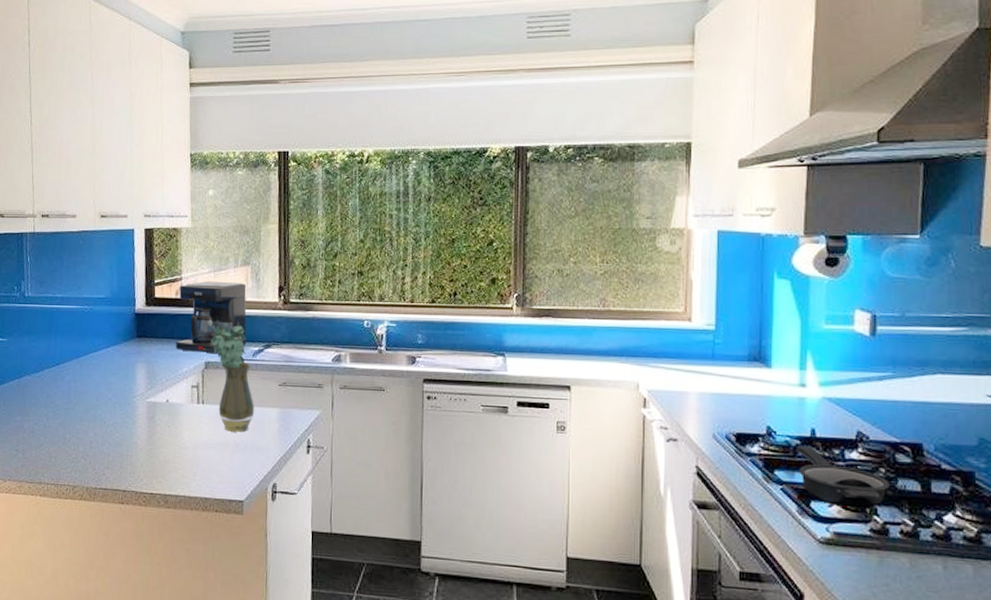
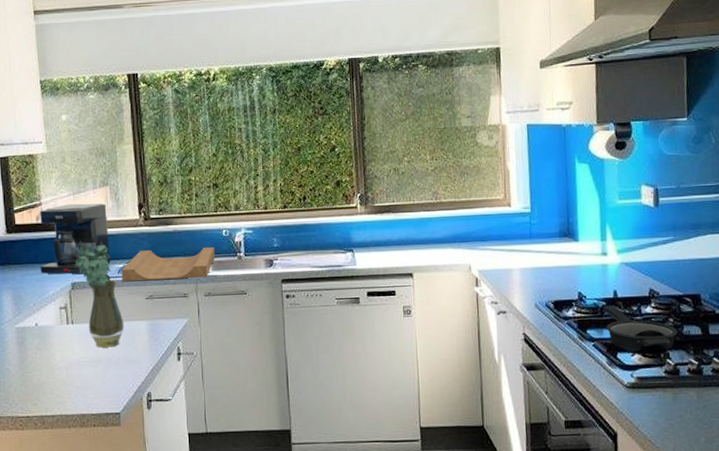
cutting board: none [256,335,354,370] -> present [121,247,215,282]

